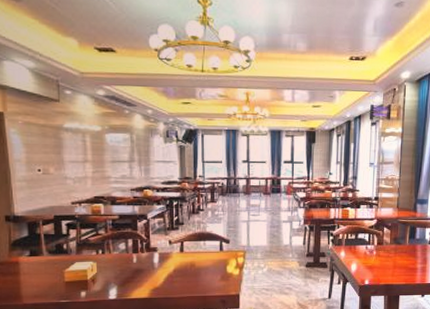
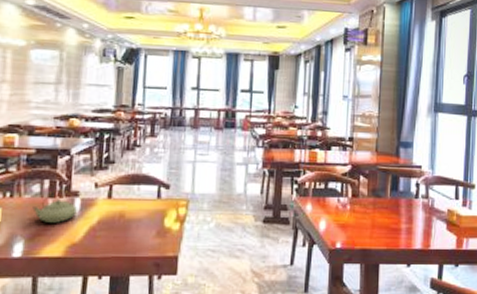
teapot: none [121,246,157,272] -> present [32,189,78,223]

